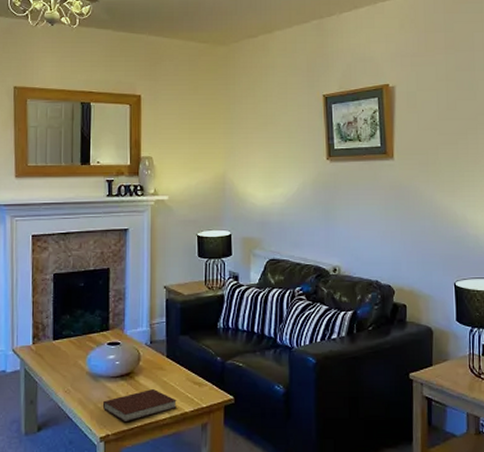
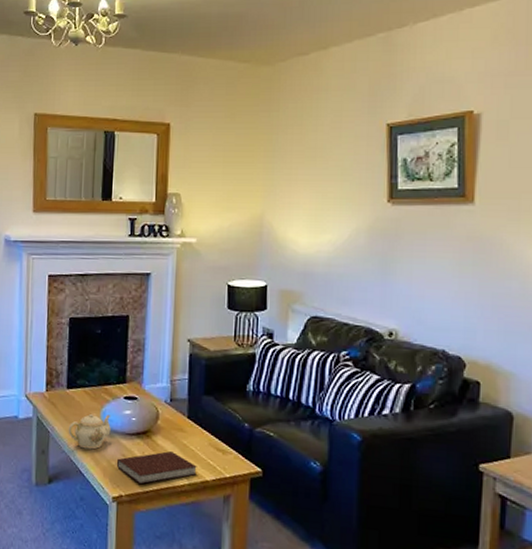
teapot: none [55,361,96,395] -> present [68,413,111,450]

